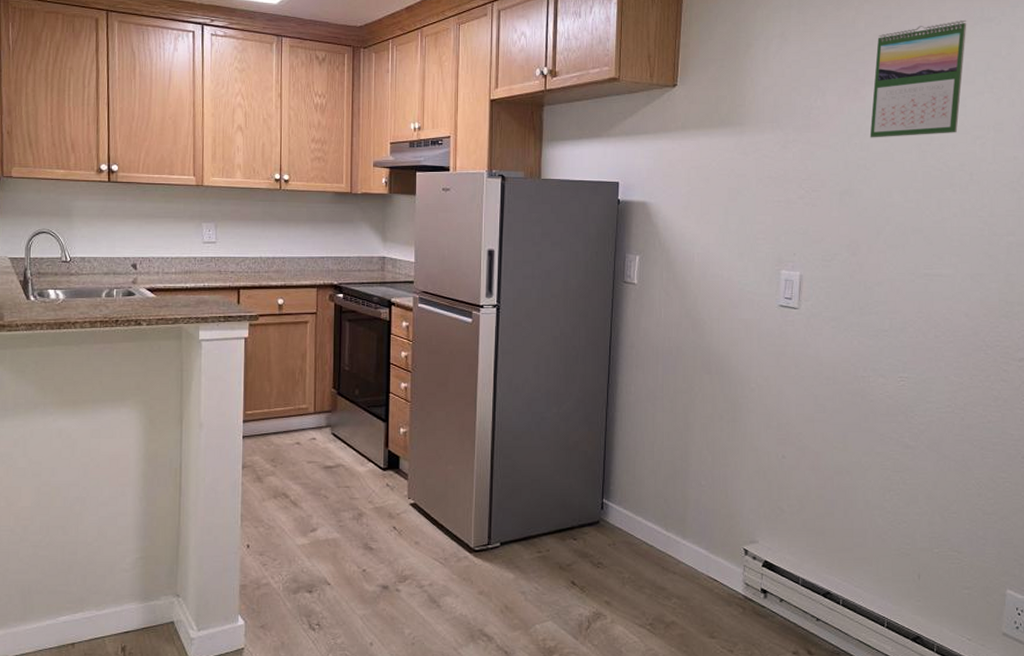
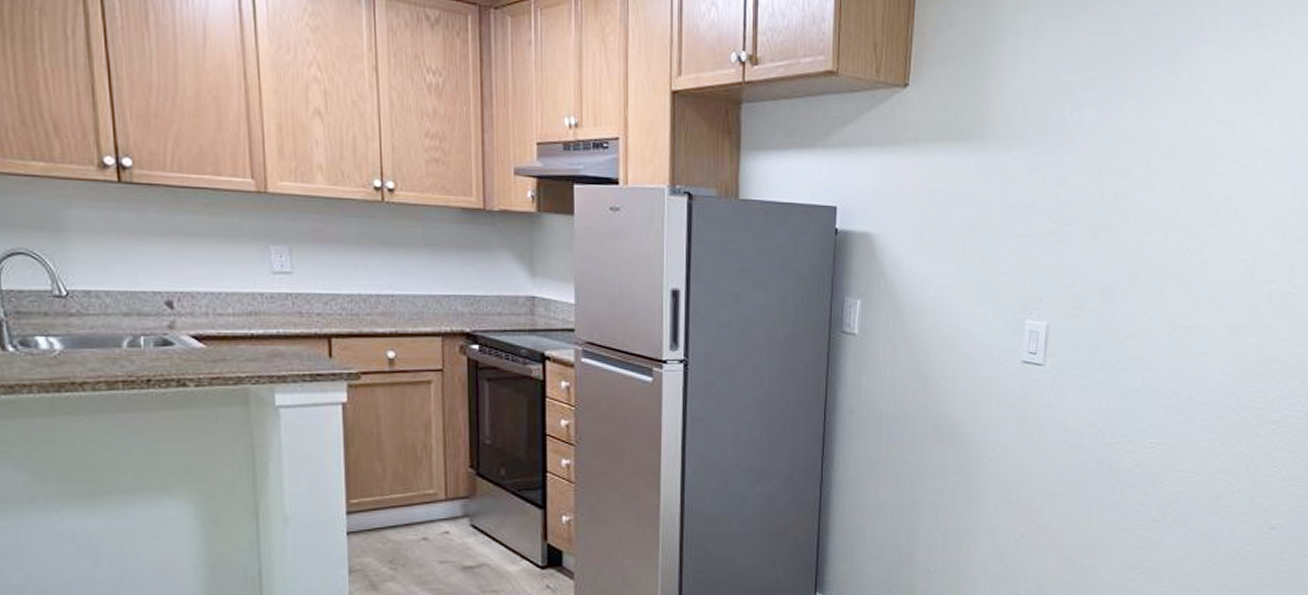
calendar: present [869,19,967,138] -> none [1130,23,1242,164]

